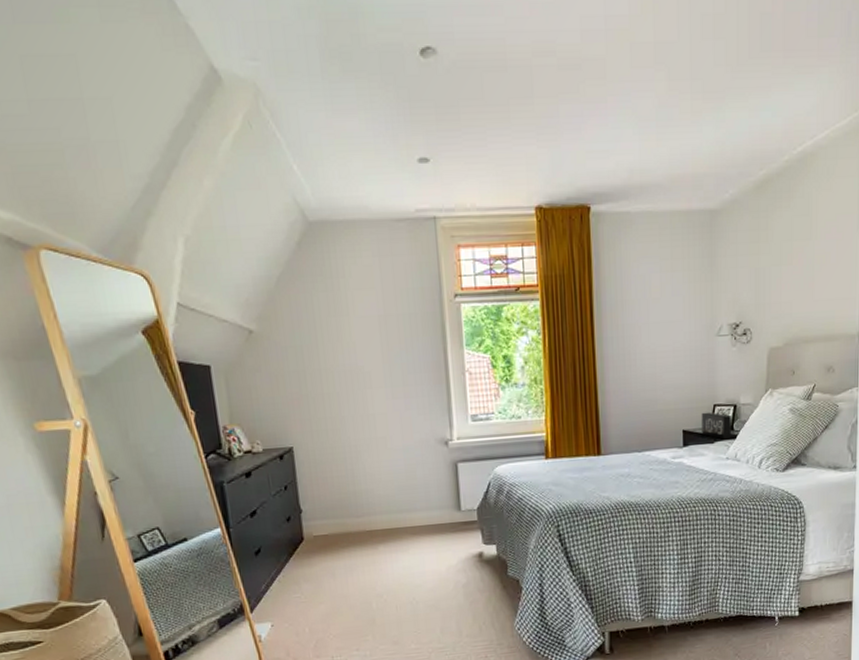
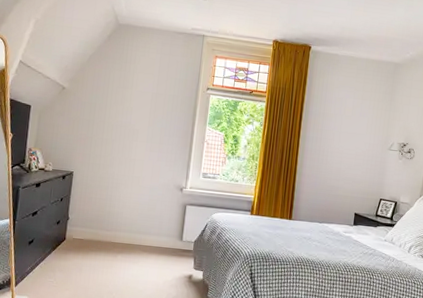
alarm clock: present [701,412,736,440] -> none [368,203,394,227]

